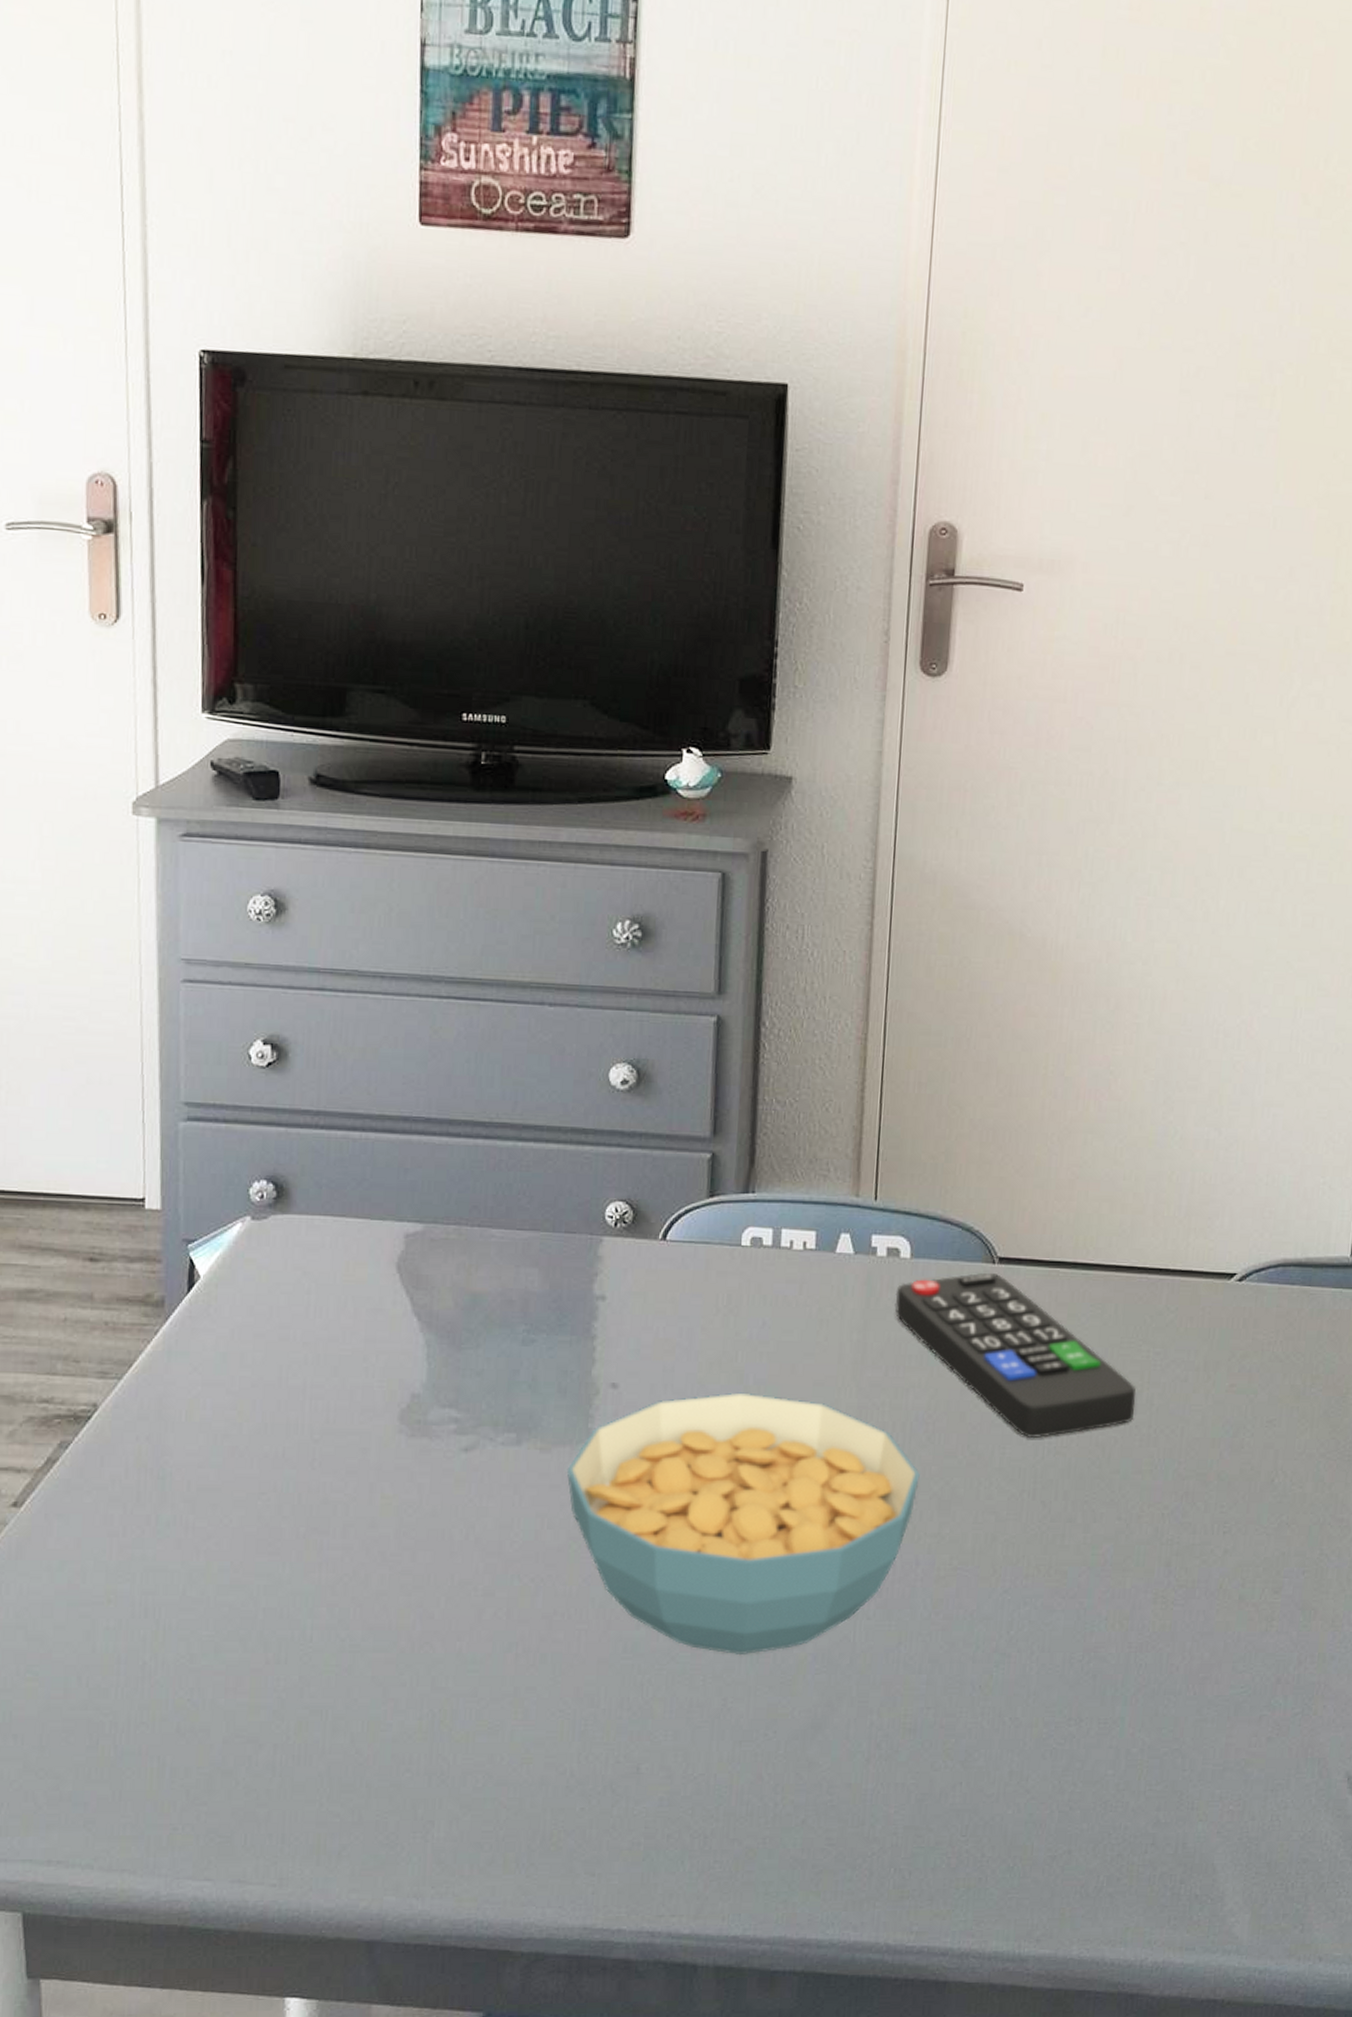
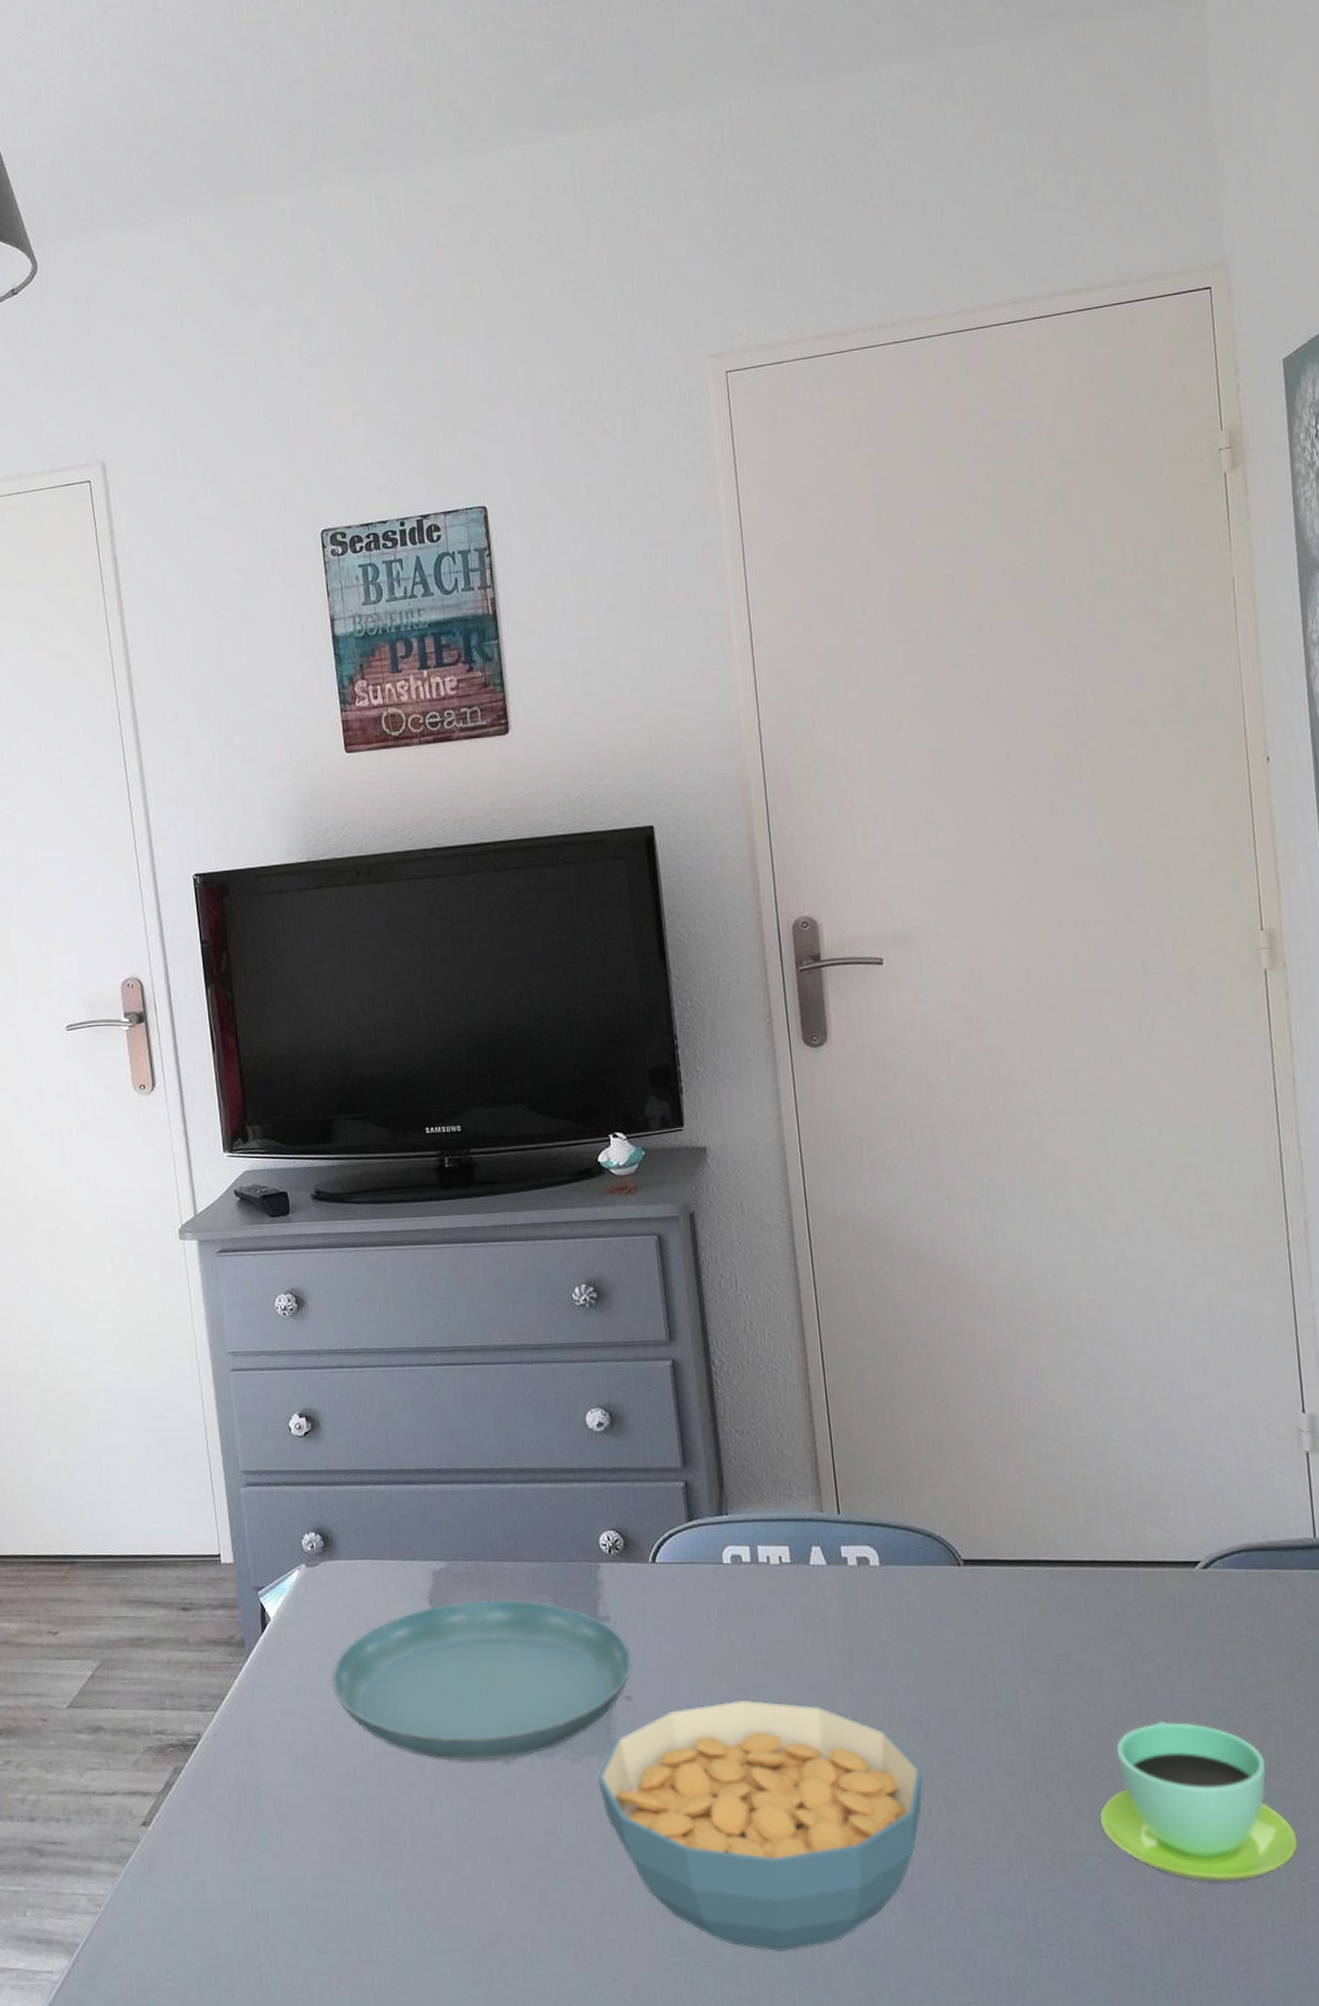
saucer: none [268,1270,625,1447] -> present [331,1599,633,1761]
remote control: present [894,1272,1137,1439] -> none [871,1574,1123,1733]
cup: none [1090,1433,1278,1593] -> present [1099,1721,1298,1882]

